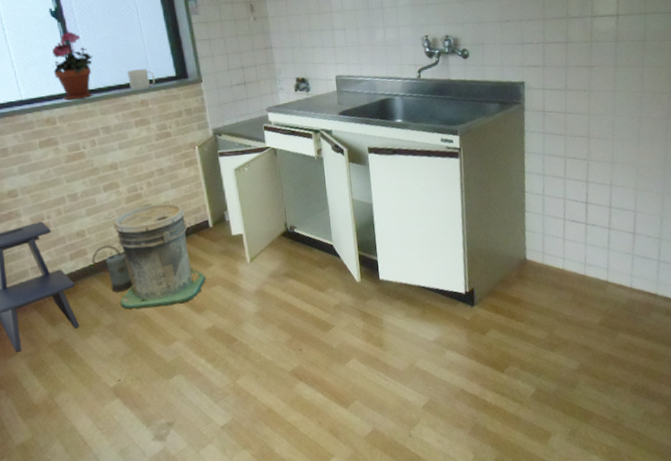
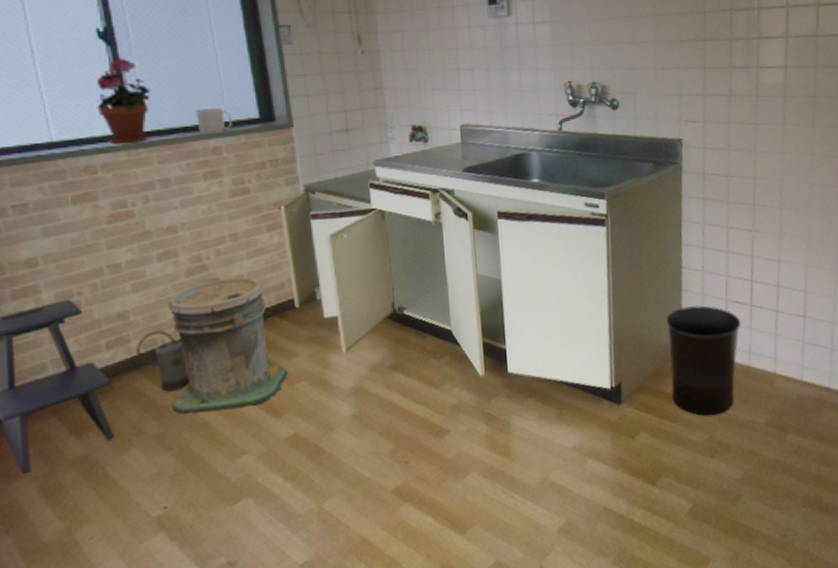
waste bin: none [511,224,578,316] -> present [665,305,741,416]

